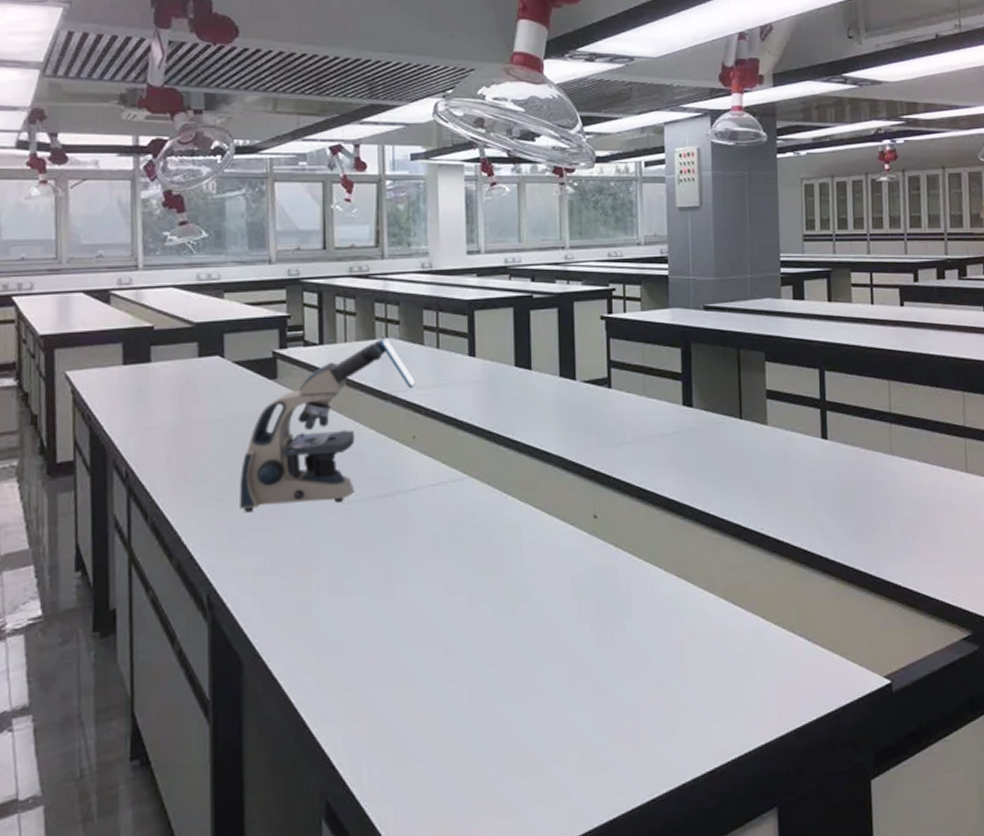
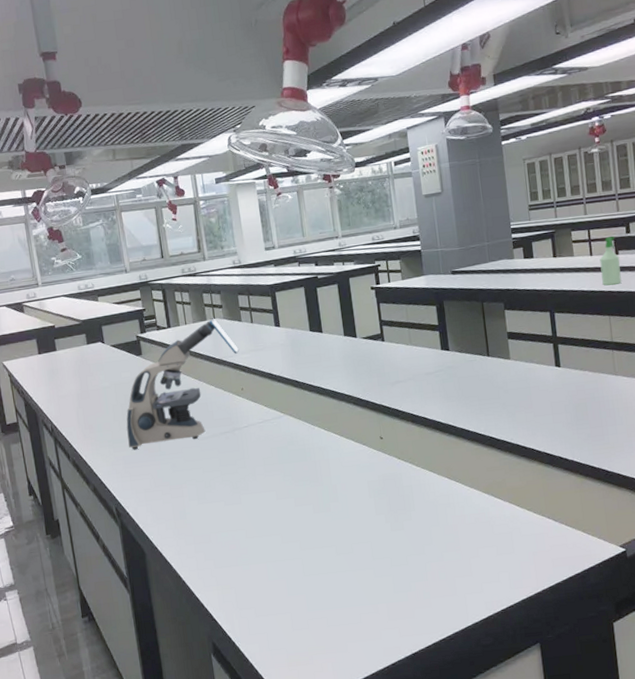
spray bottle: none [881,283,905,343] -> present [599,236,622,286]

